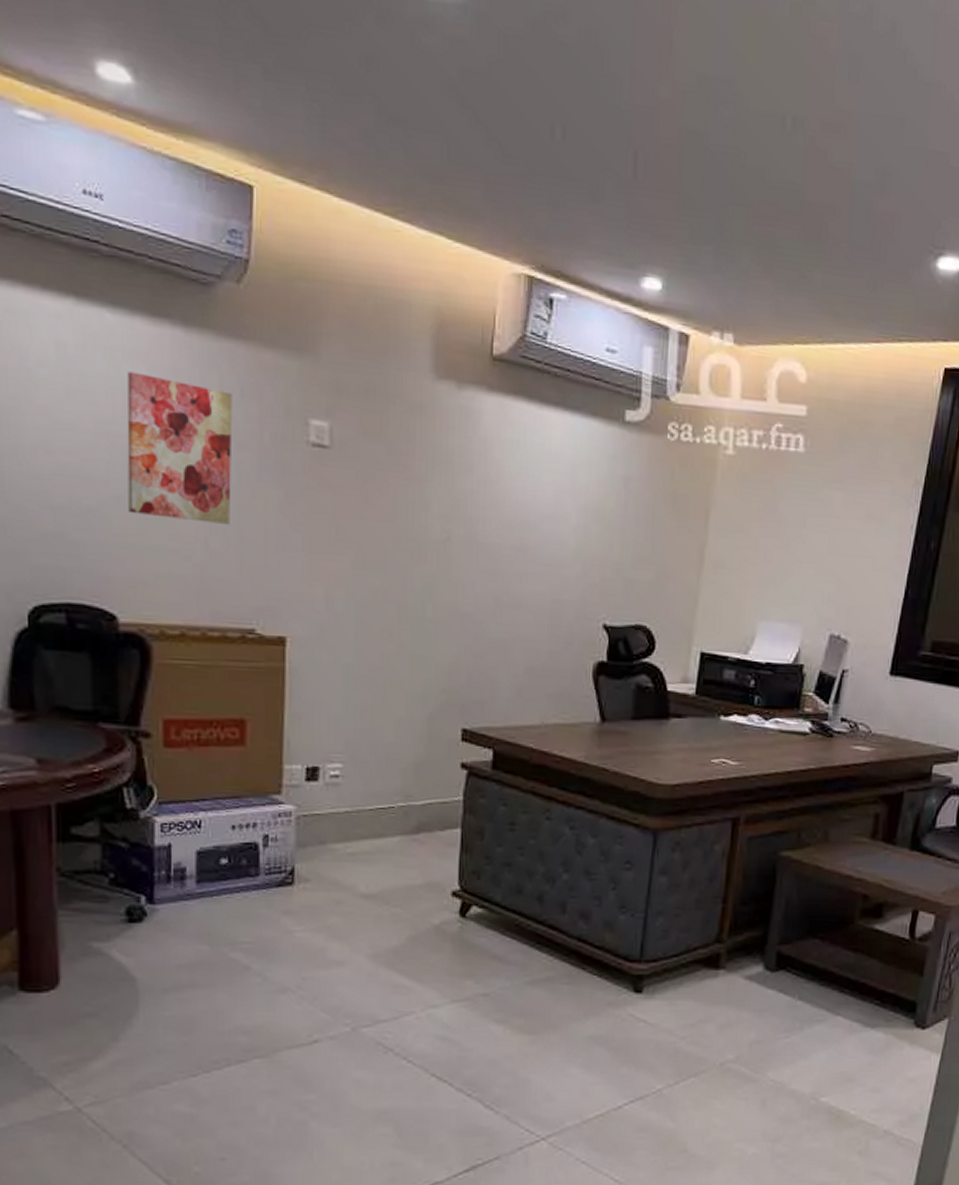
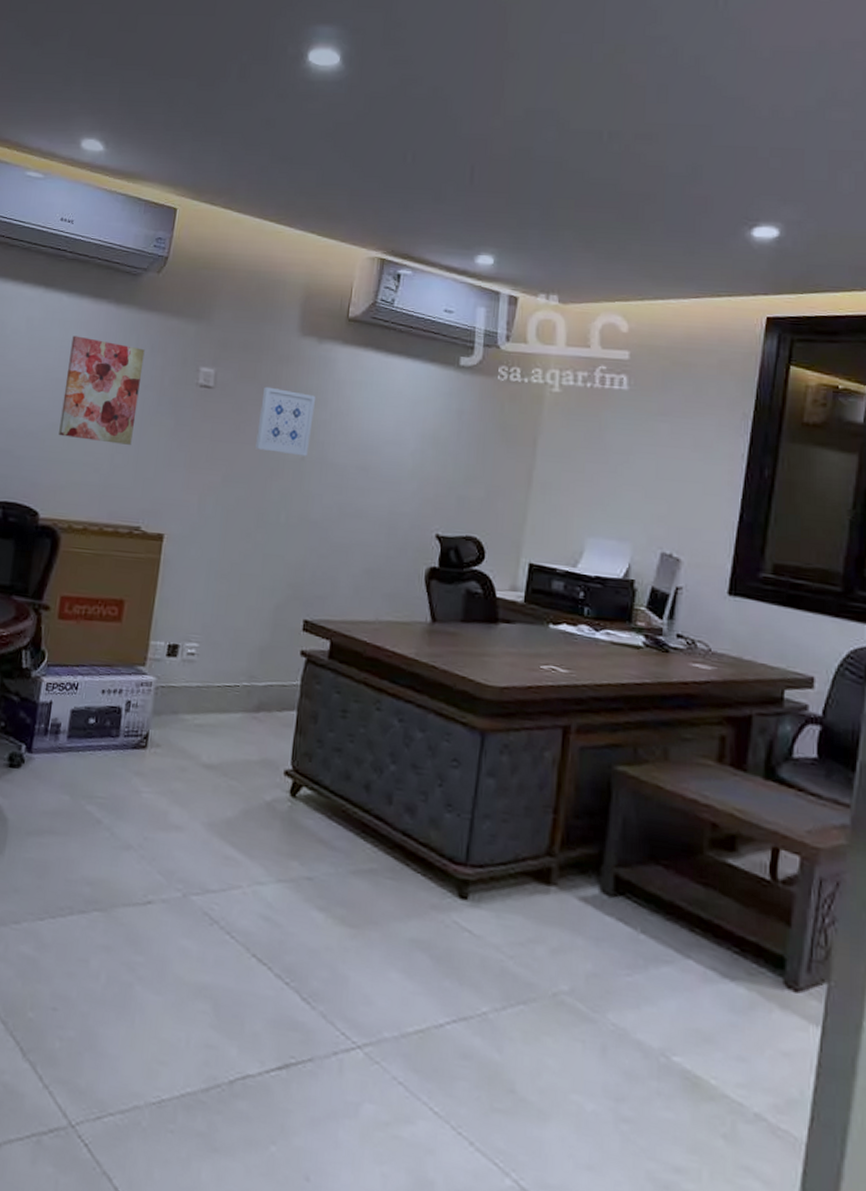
wall art: none [390,446,460,536] -> present [255,386,316,456]

